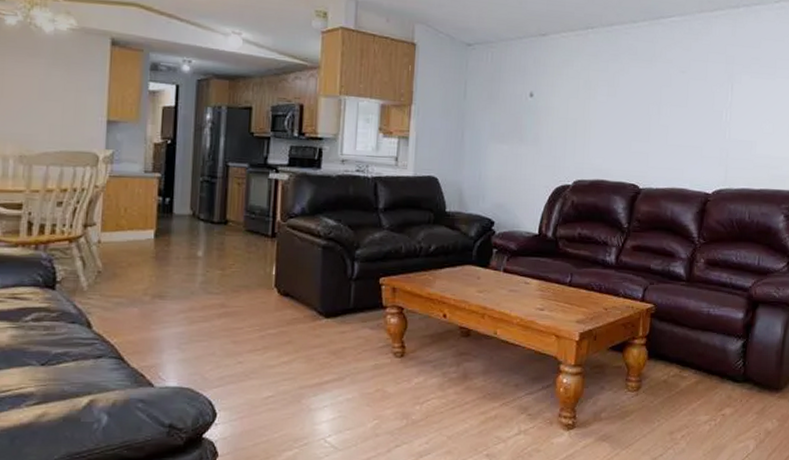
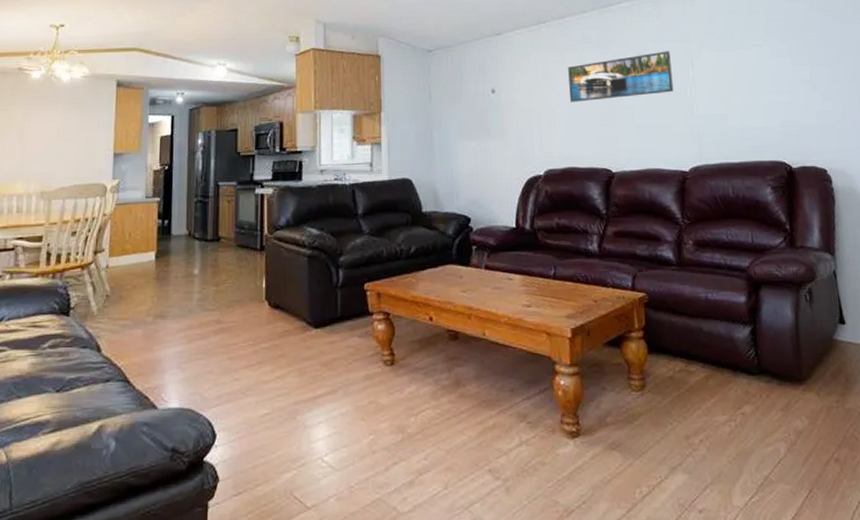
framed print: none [608,72,713,115] -> present [568,51,674,102]

